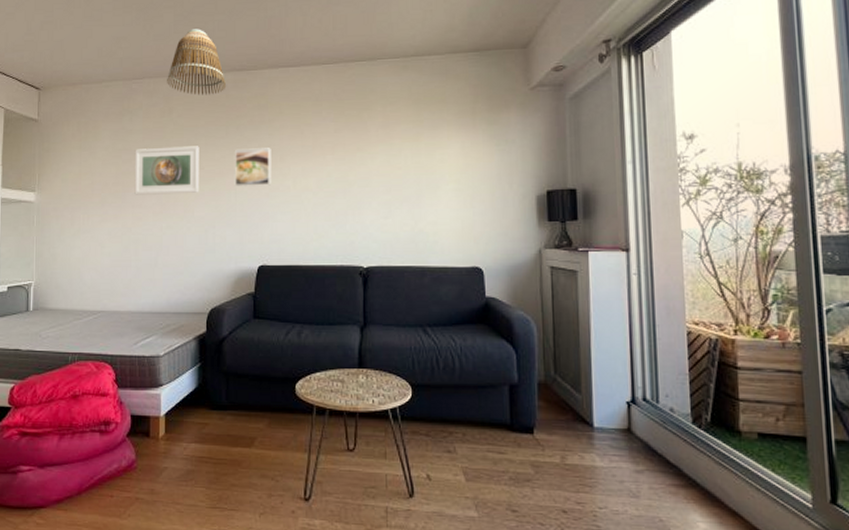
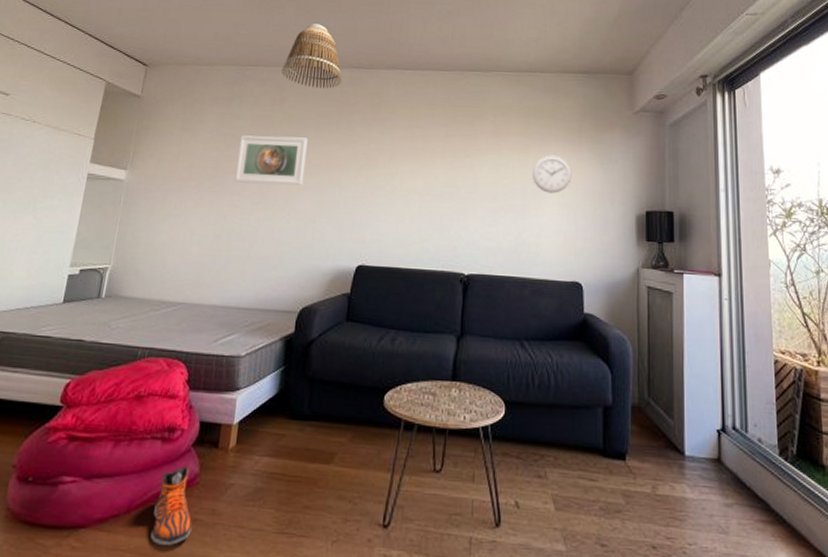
sneaker: none [101,453,135,521] -> present [150,465,192,546]
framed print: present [235,148,272,186] -> none [341,145,381,184]
wall clock: none [426,141,467,181] -> present [533,155,572,194]

